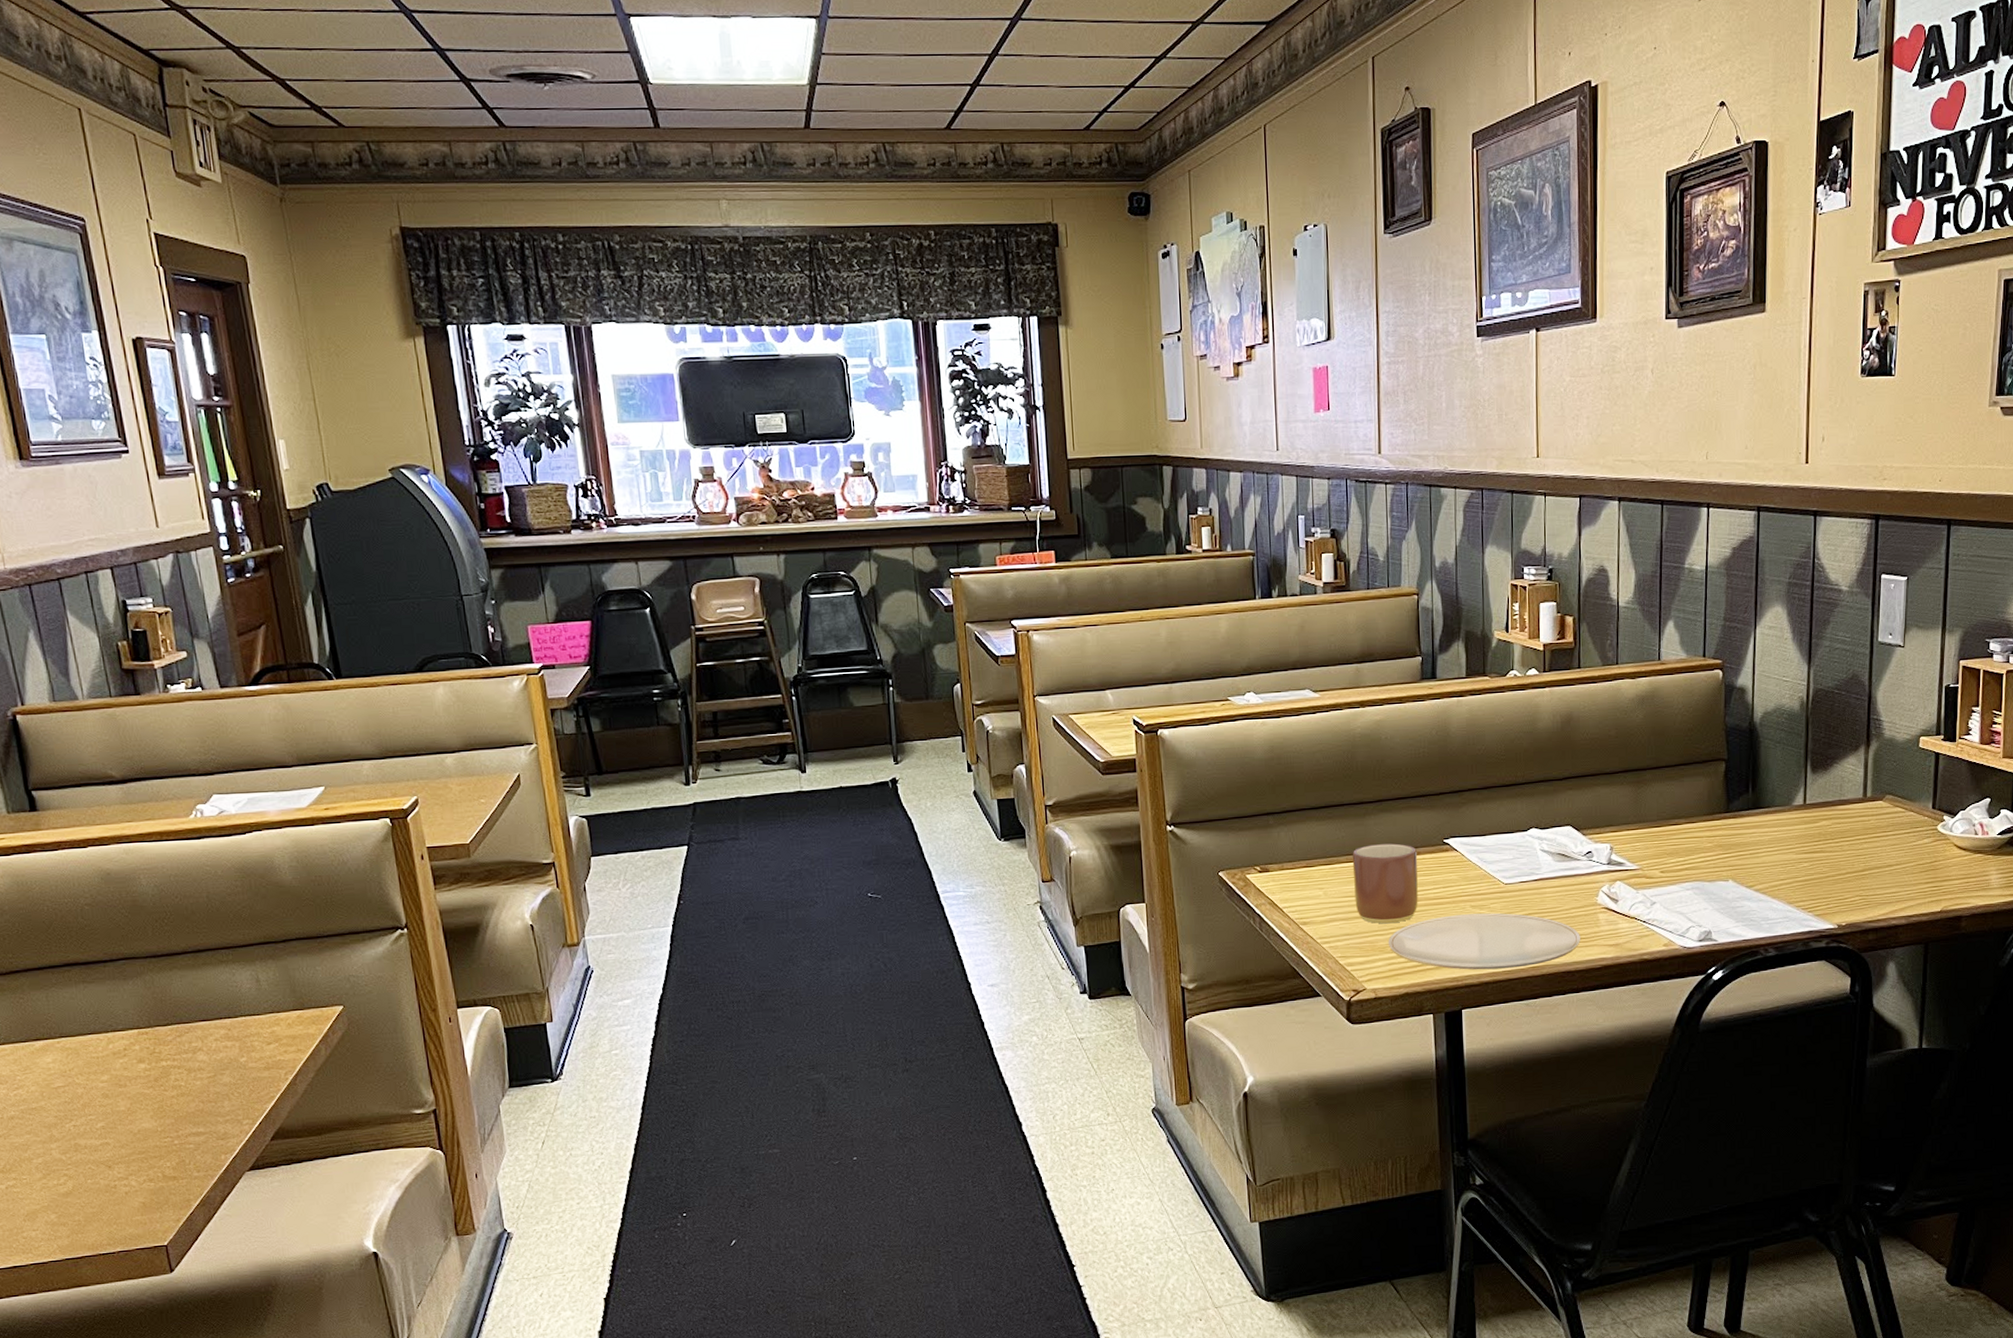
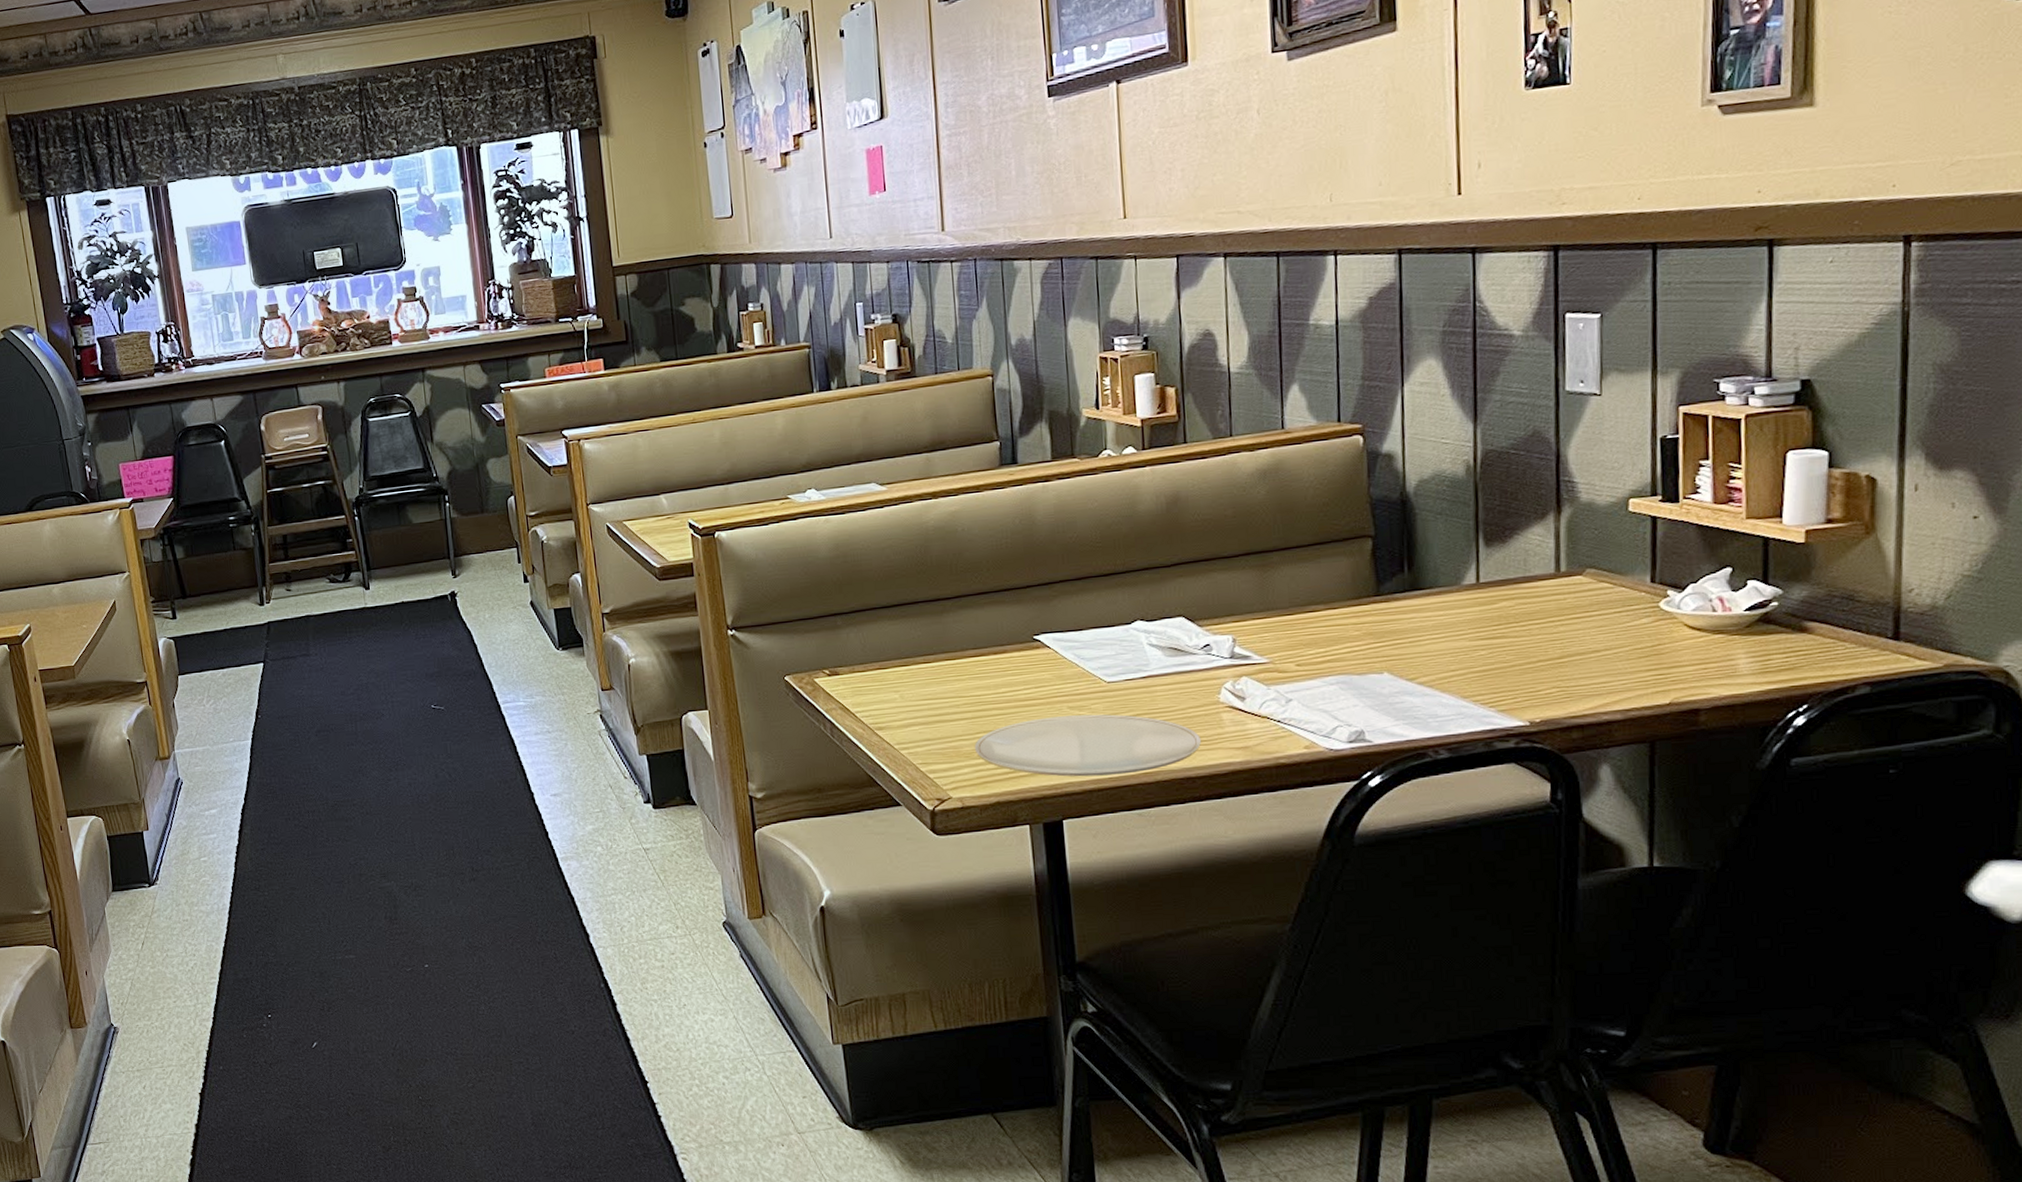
mug: present [1352,843,1418,924] -> none [929,641,1007,728]

